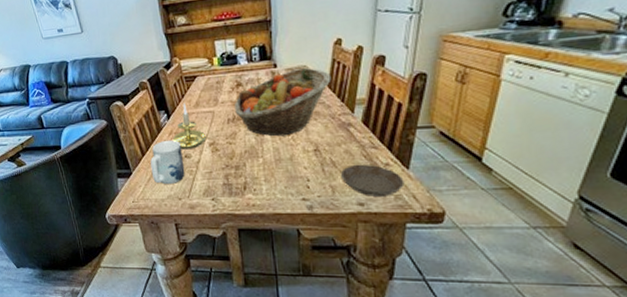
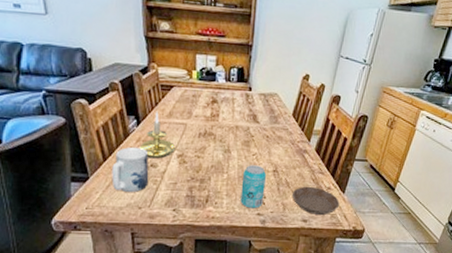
fruit basket: present [235,67,332,137] -> none [207,94,297,156]
beverage can: none [279,146,308,193] -> present [240,165,267,209]

